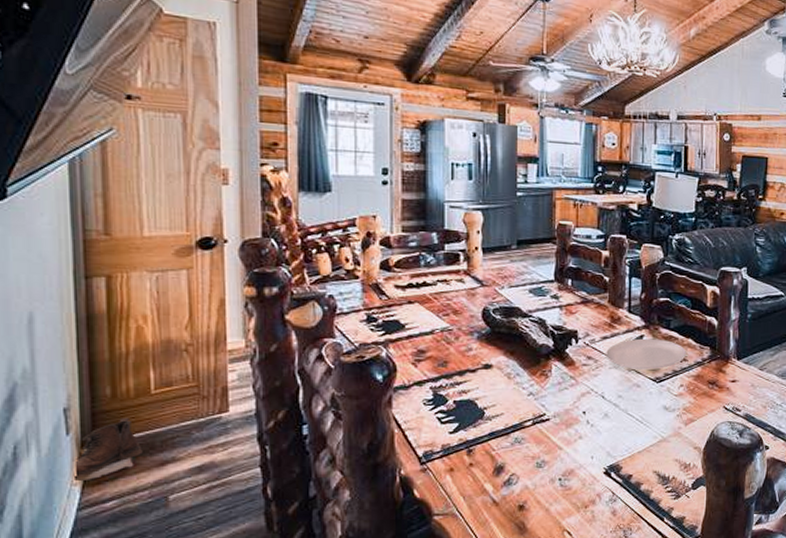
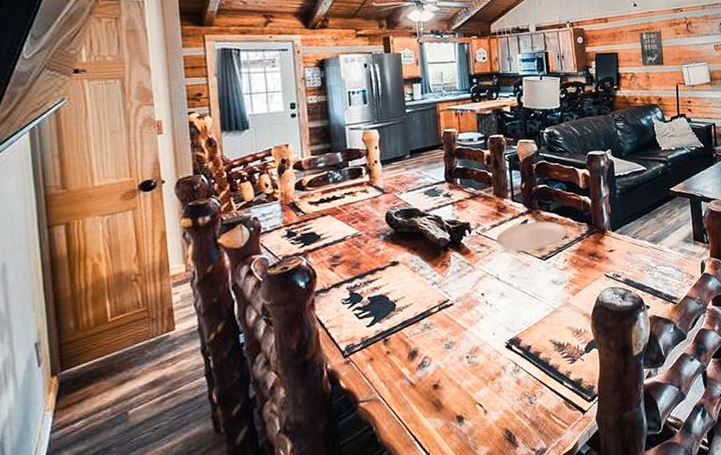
boot: present [72,417,143,482] -> none [44,344,104,407]

